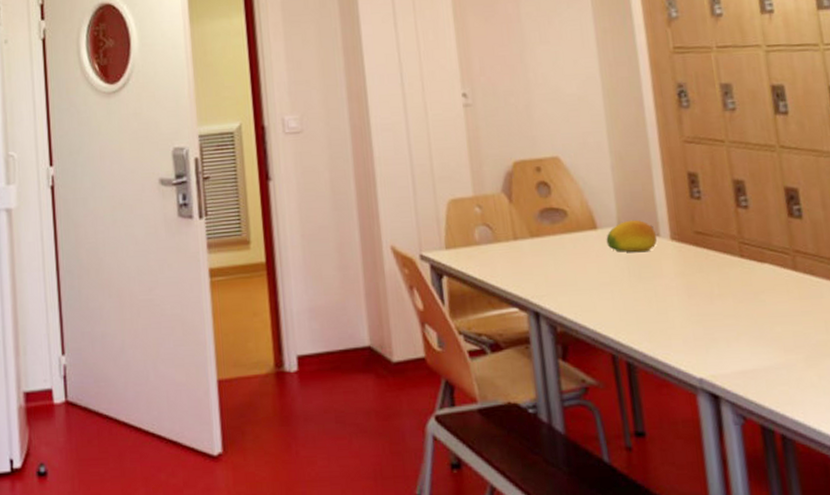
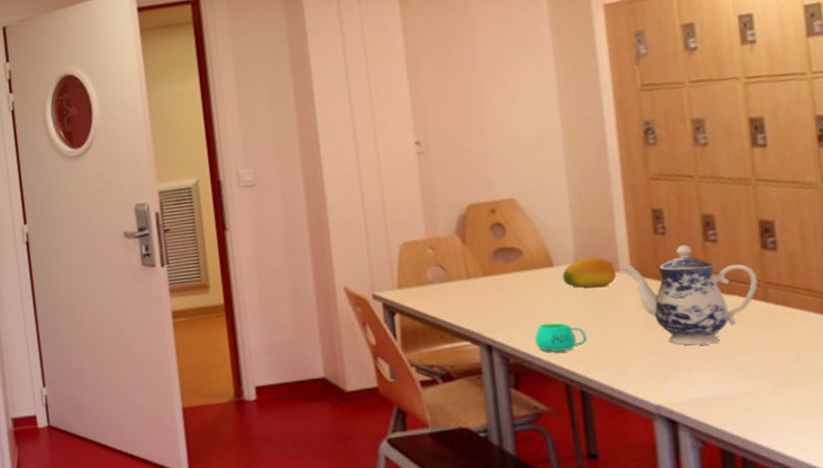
mug: none [581,288,632,320] -> present [535,322,588,352]
teapot: none [662,210,787,315] -> present [622,244,758,346]

